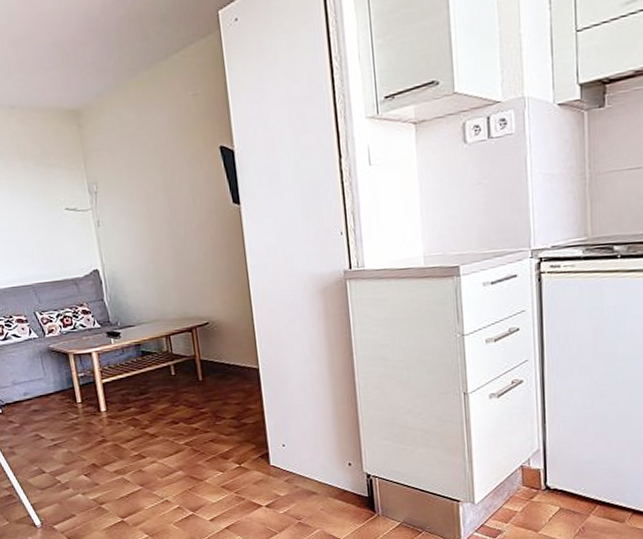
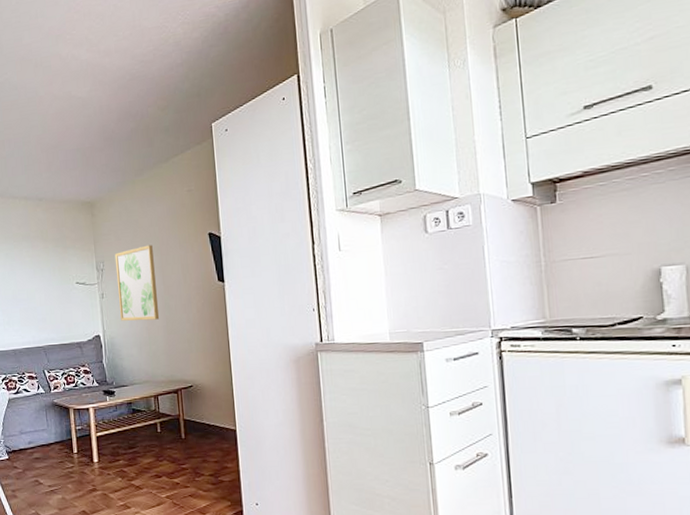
wall art: none [109,161,167,253] -> present [114,245,160,321]

